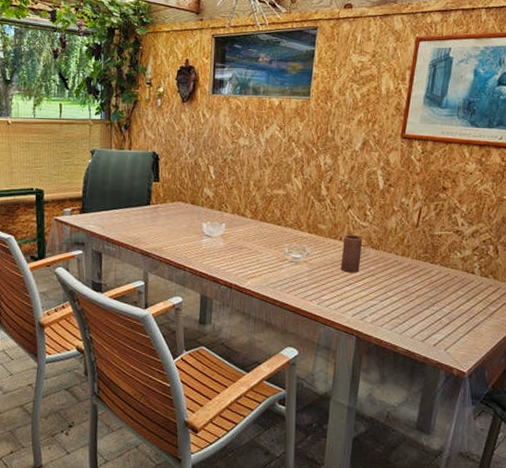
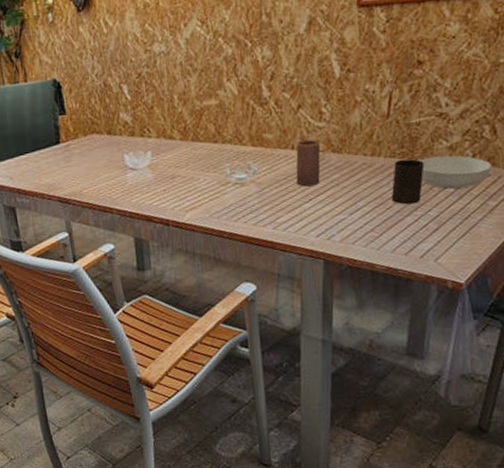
cup: none [414,262,442,300] -> present [391,158,425,205]
serving bowl: none [438,264,494,293] -> present [419,155,492,189]

